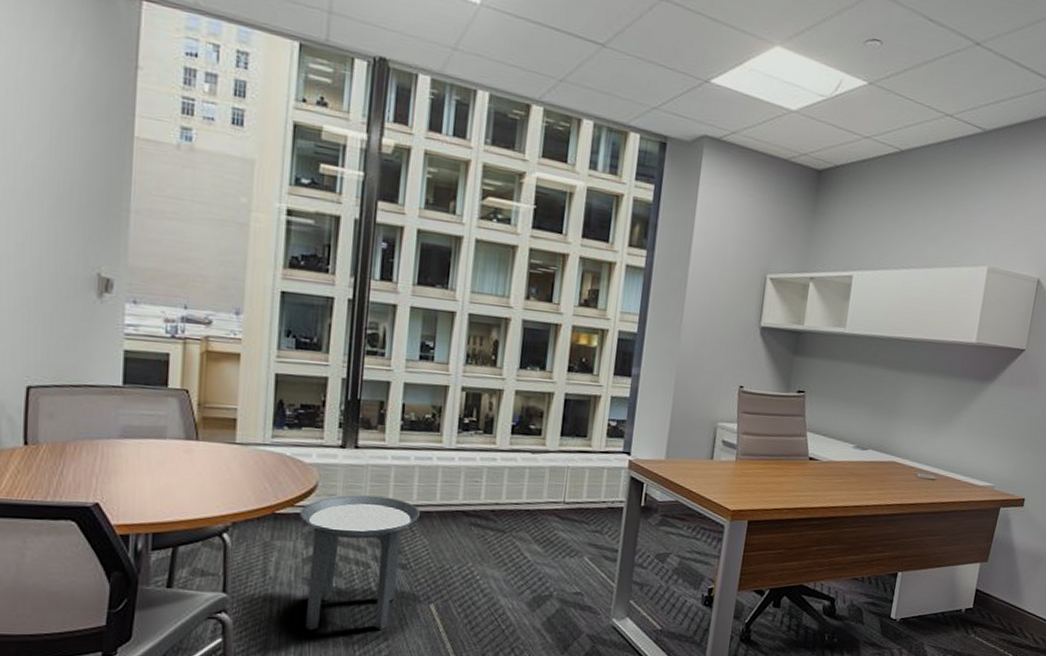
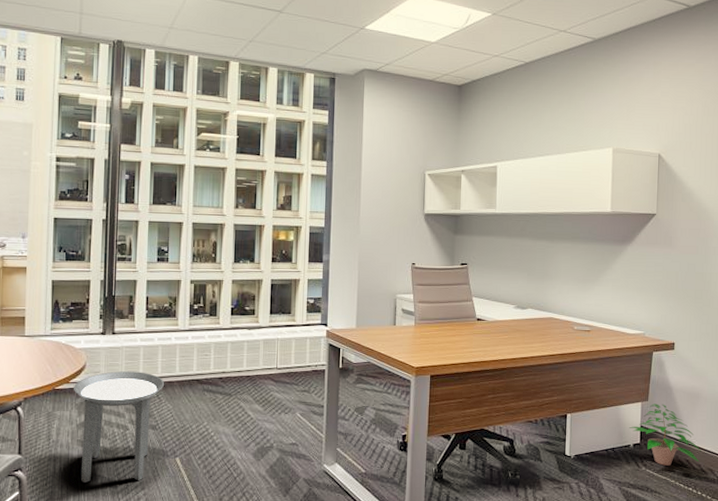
potted plant: none [964,565,1036,634] -> present [629,403,701,466]

